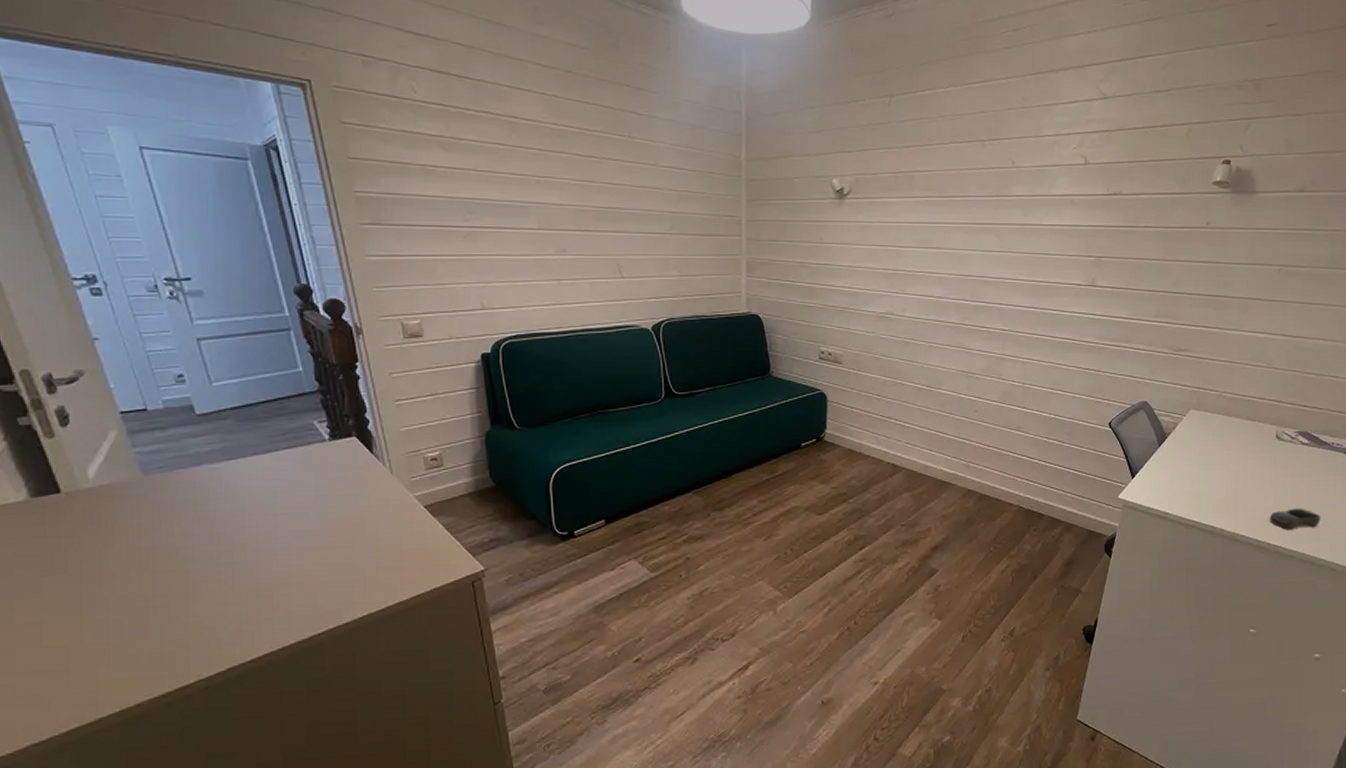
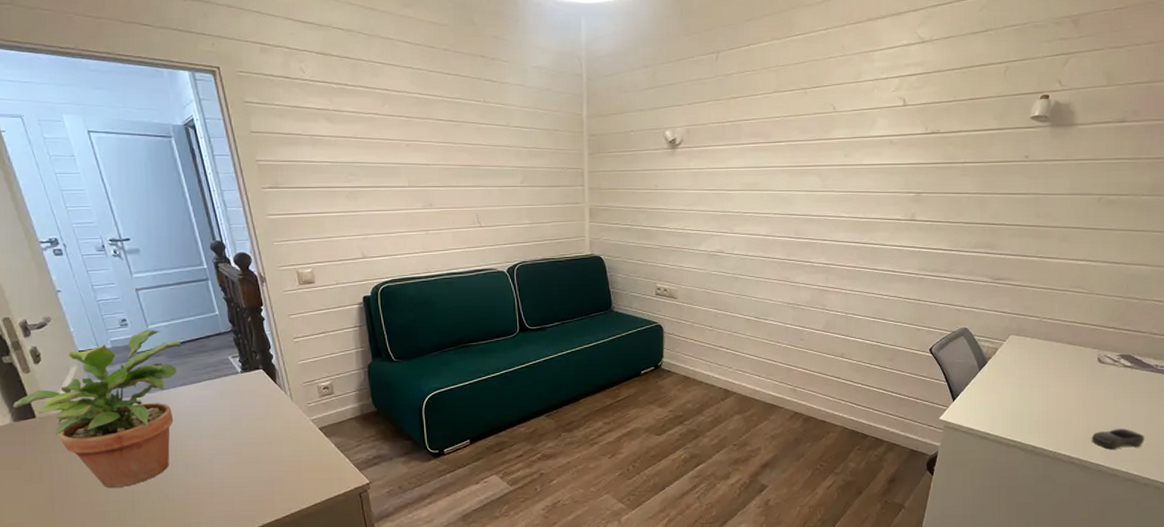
potted plant: none [30,387,255,579] -> present [12,329,182,488]

